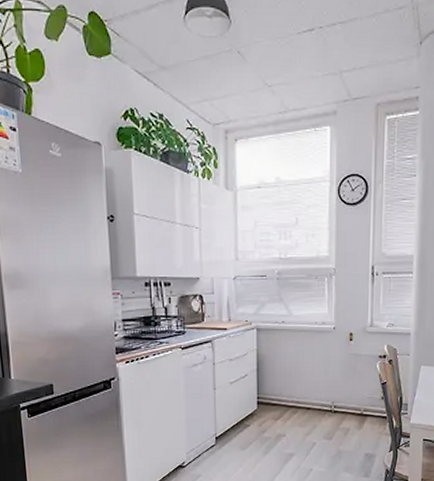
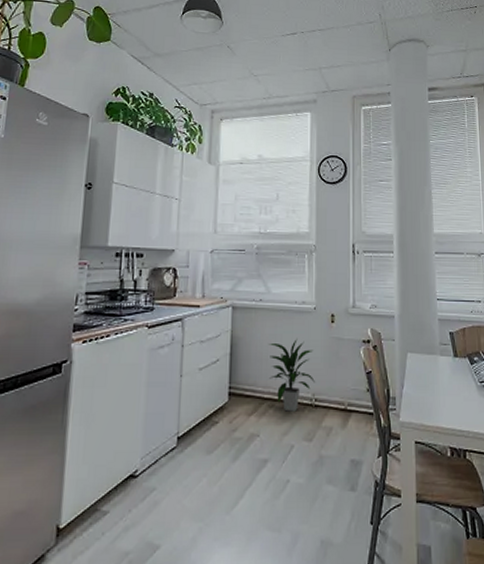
indoor plant: none [292,355,334,417] -> present [269,338,315,412]

